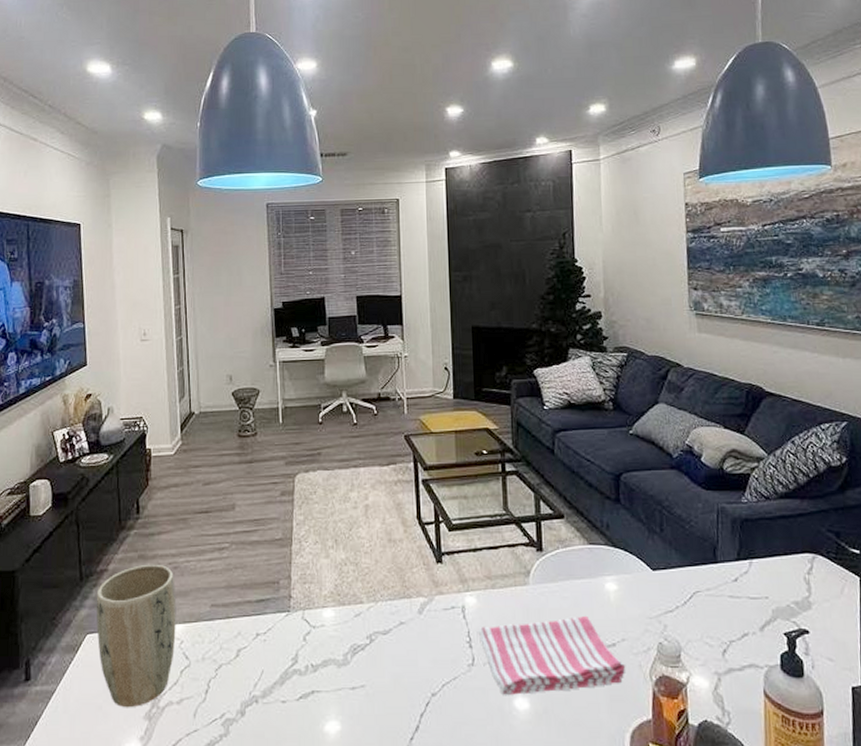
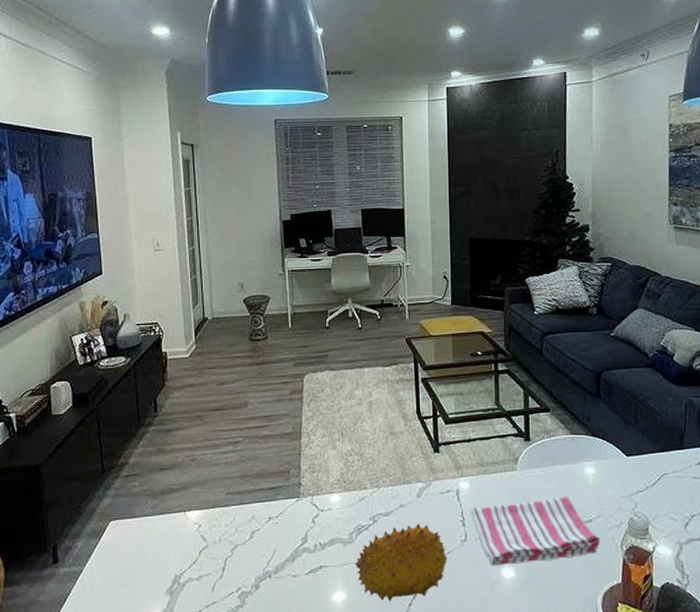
plant pot: present [96,564,176,708] -> none [118,457,194,585]
fruit: none [350,643,453,734] -> present [354,523,448,601]

